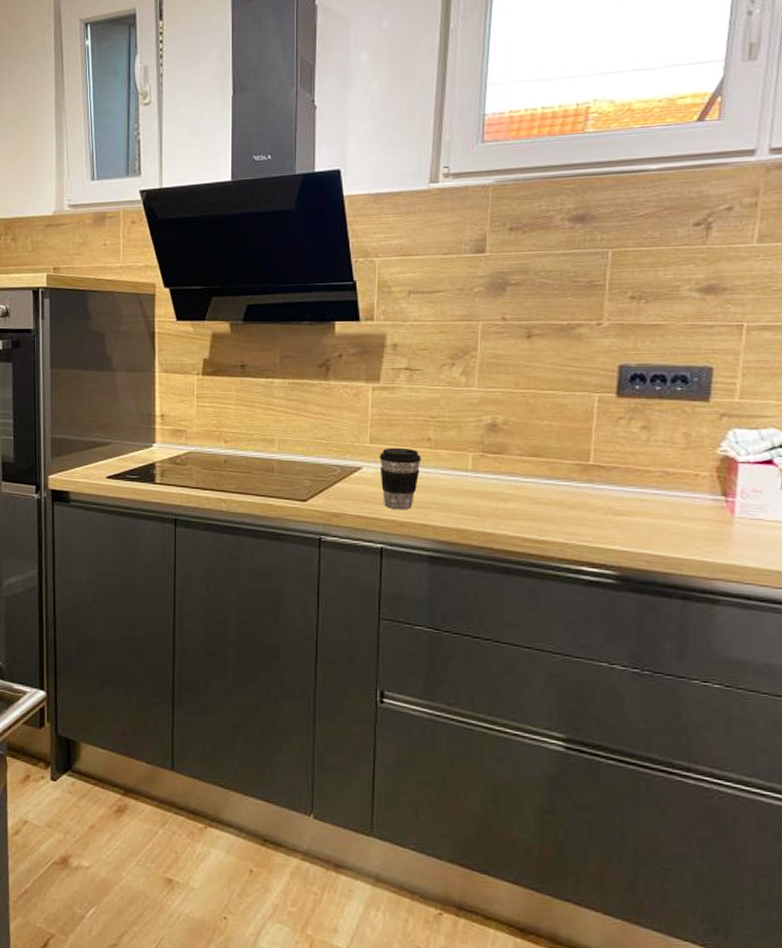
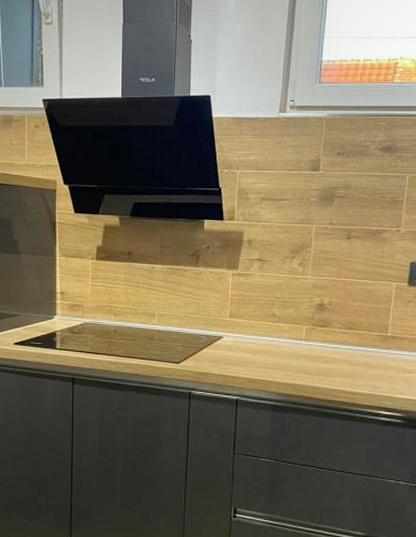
coffee cup: present [379,447,421,510] -> none [237,321,268,370]

